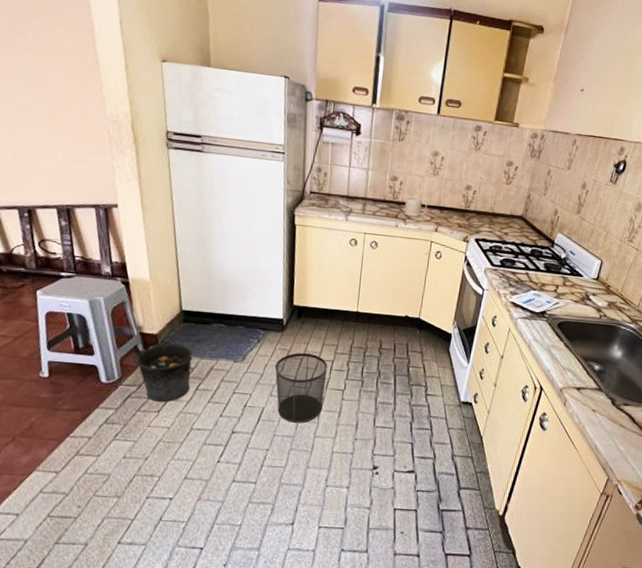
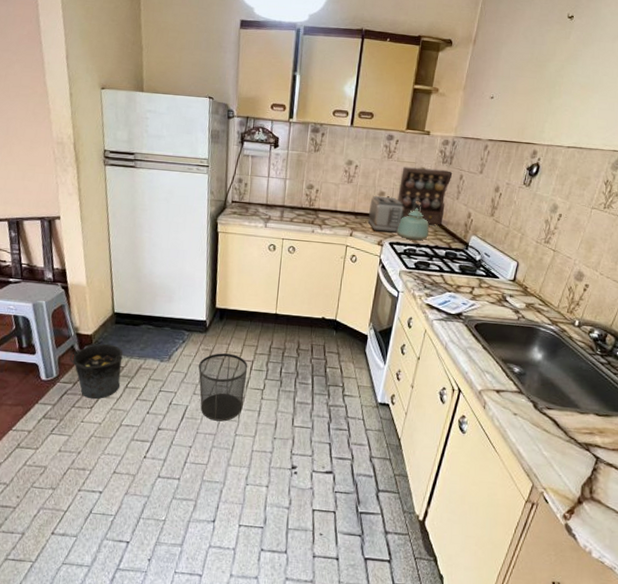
mug: present [404,196,427,217] -> none [320,203,342,223]
toaster: none [453,190,492,229] -> present [367,196,405,233]
kettle: none [482,195,516,238] -> present [396,200,429,241]
spice rack: none [484,160,540,222] -> present [398,167,452,226]

